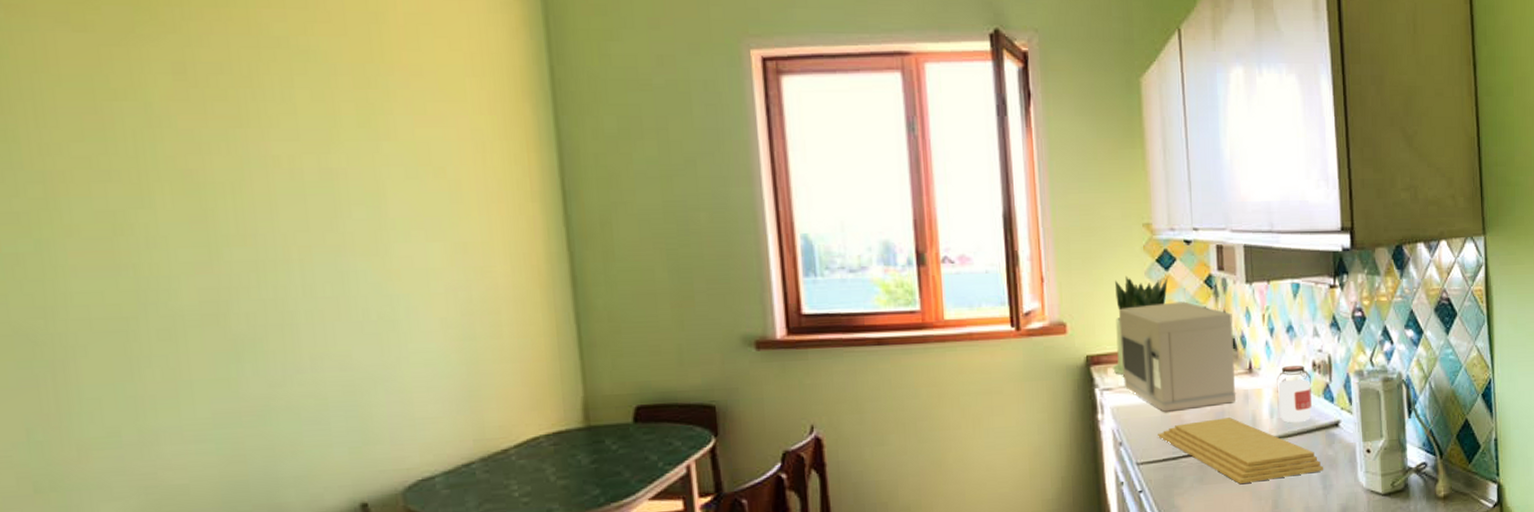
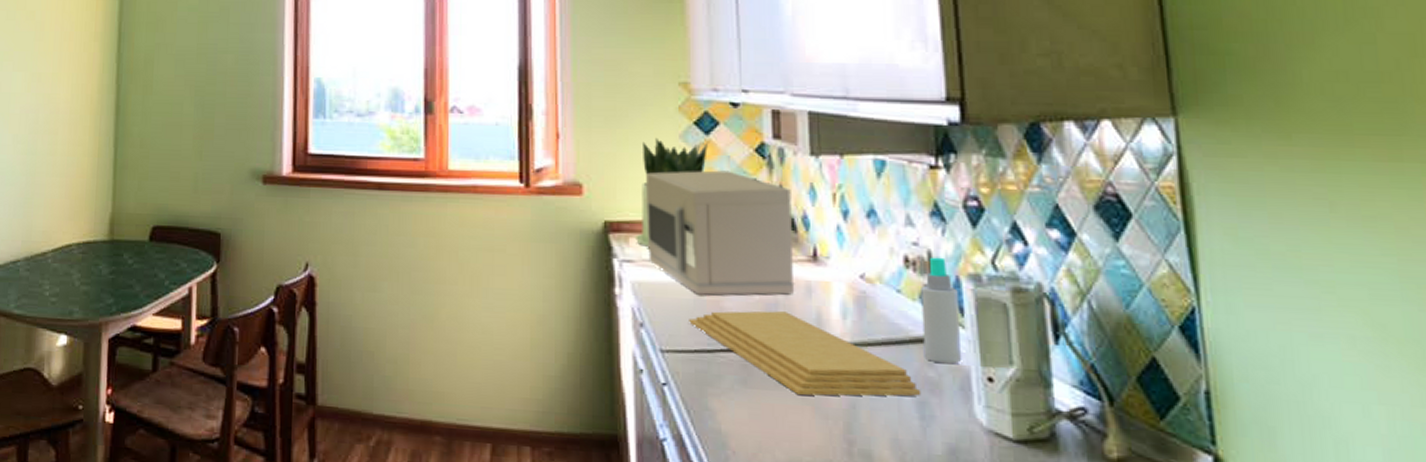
jar: present [1277,365,1312,423] -> none [852,258,903,330]
spray bottle: none [1324,359,1351,444] -> present [921,257,962,365]

